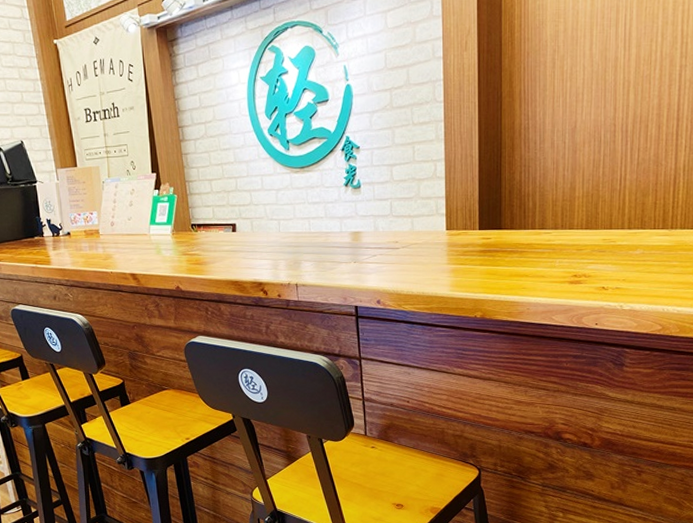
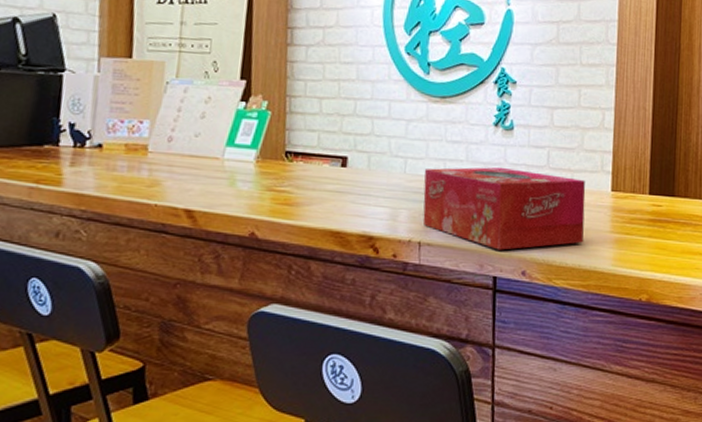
tissue box: none [294,219,426,286] -> present [423,167,586,251]

